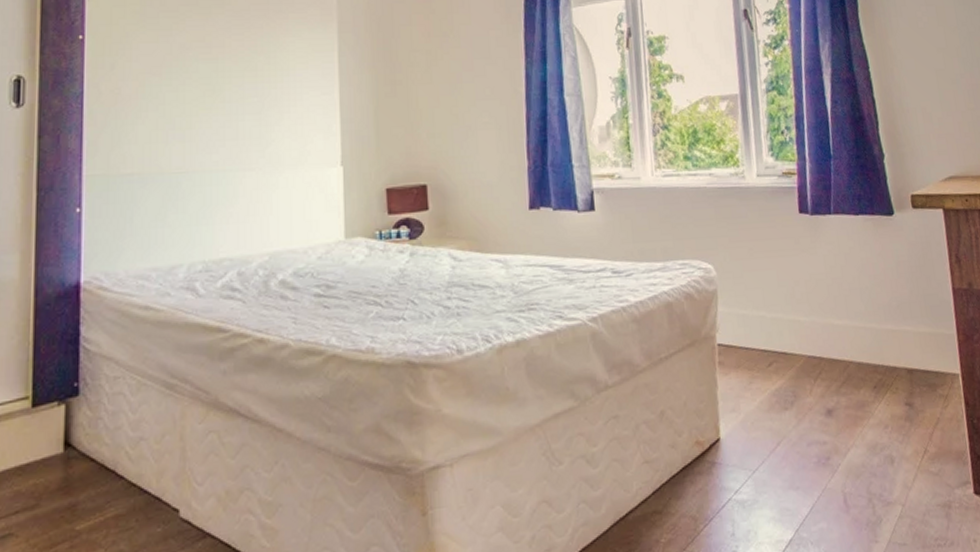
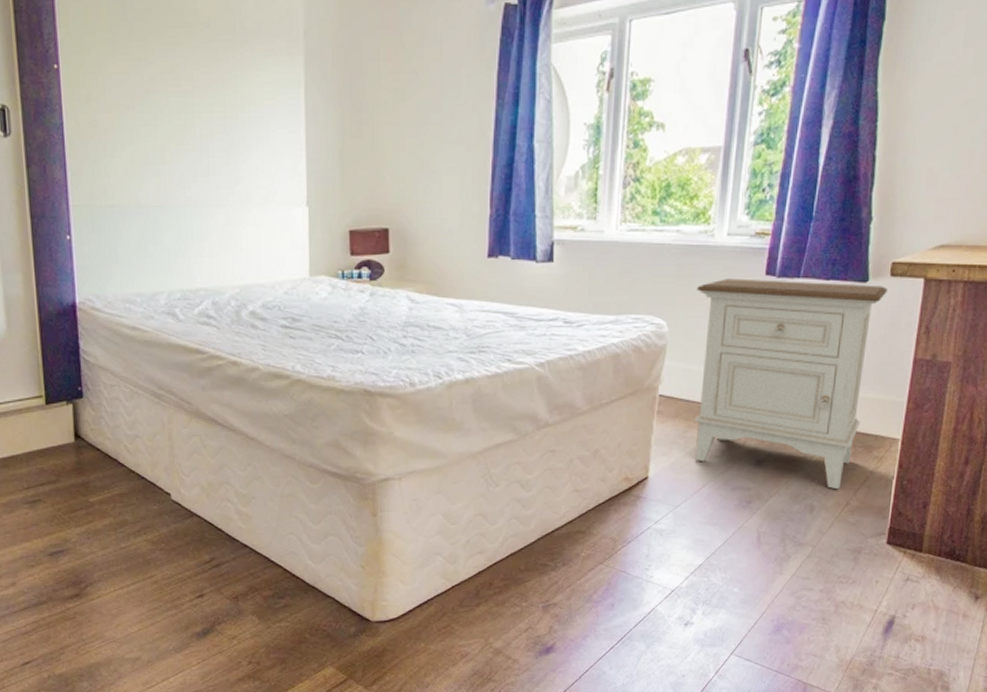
nightstand: none [737,217,919,436] -> present [694,278,889,490]

